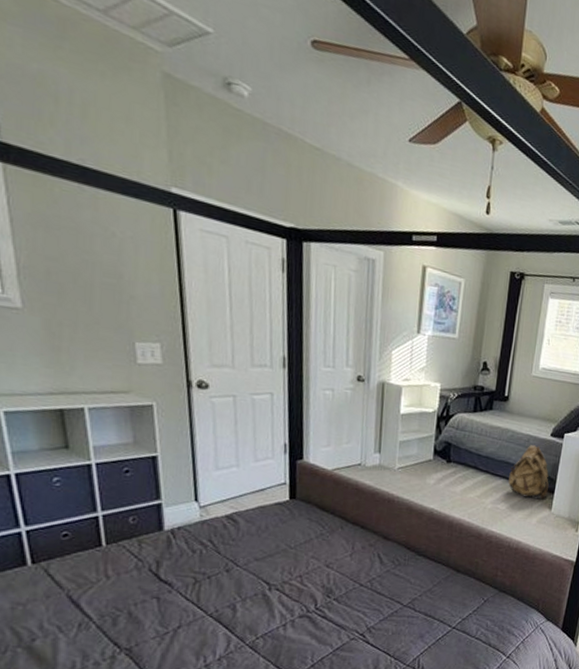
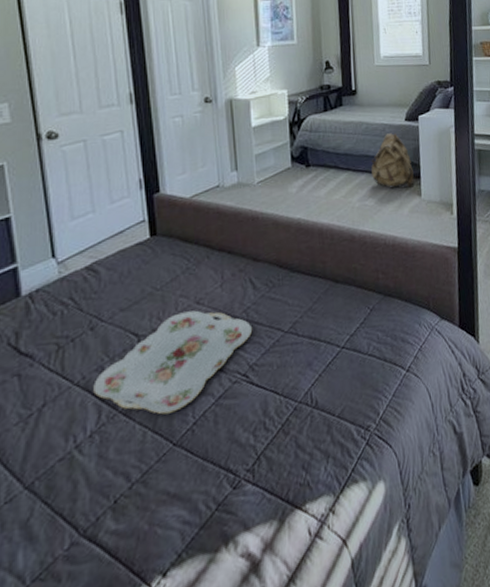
serving tray: none [225,572,375,654] -> present [93,310,253,415]

